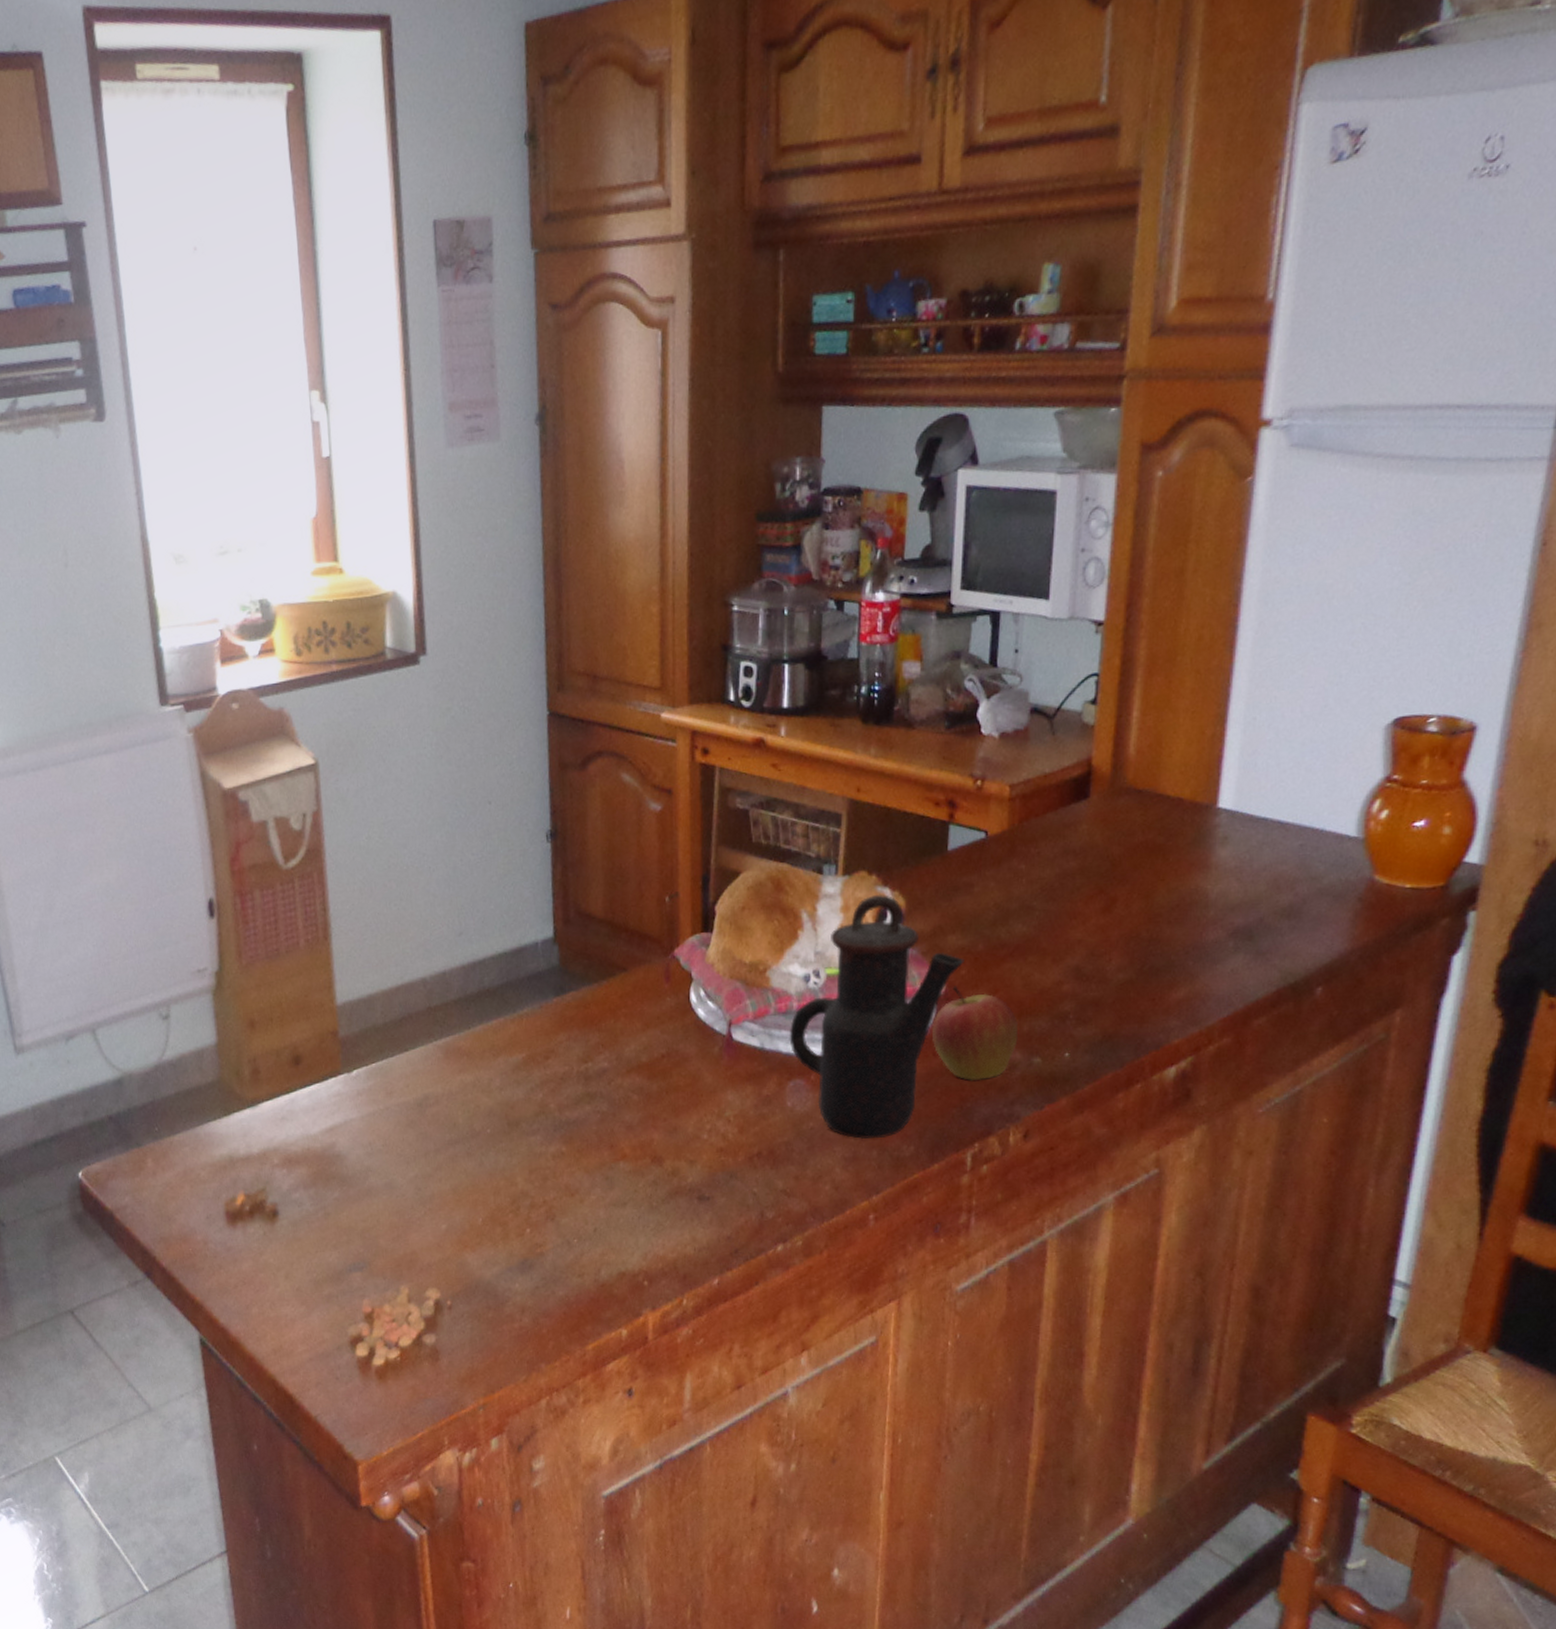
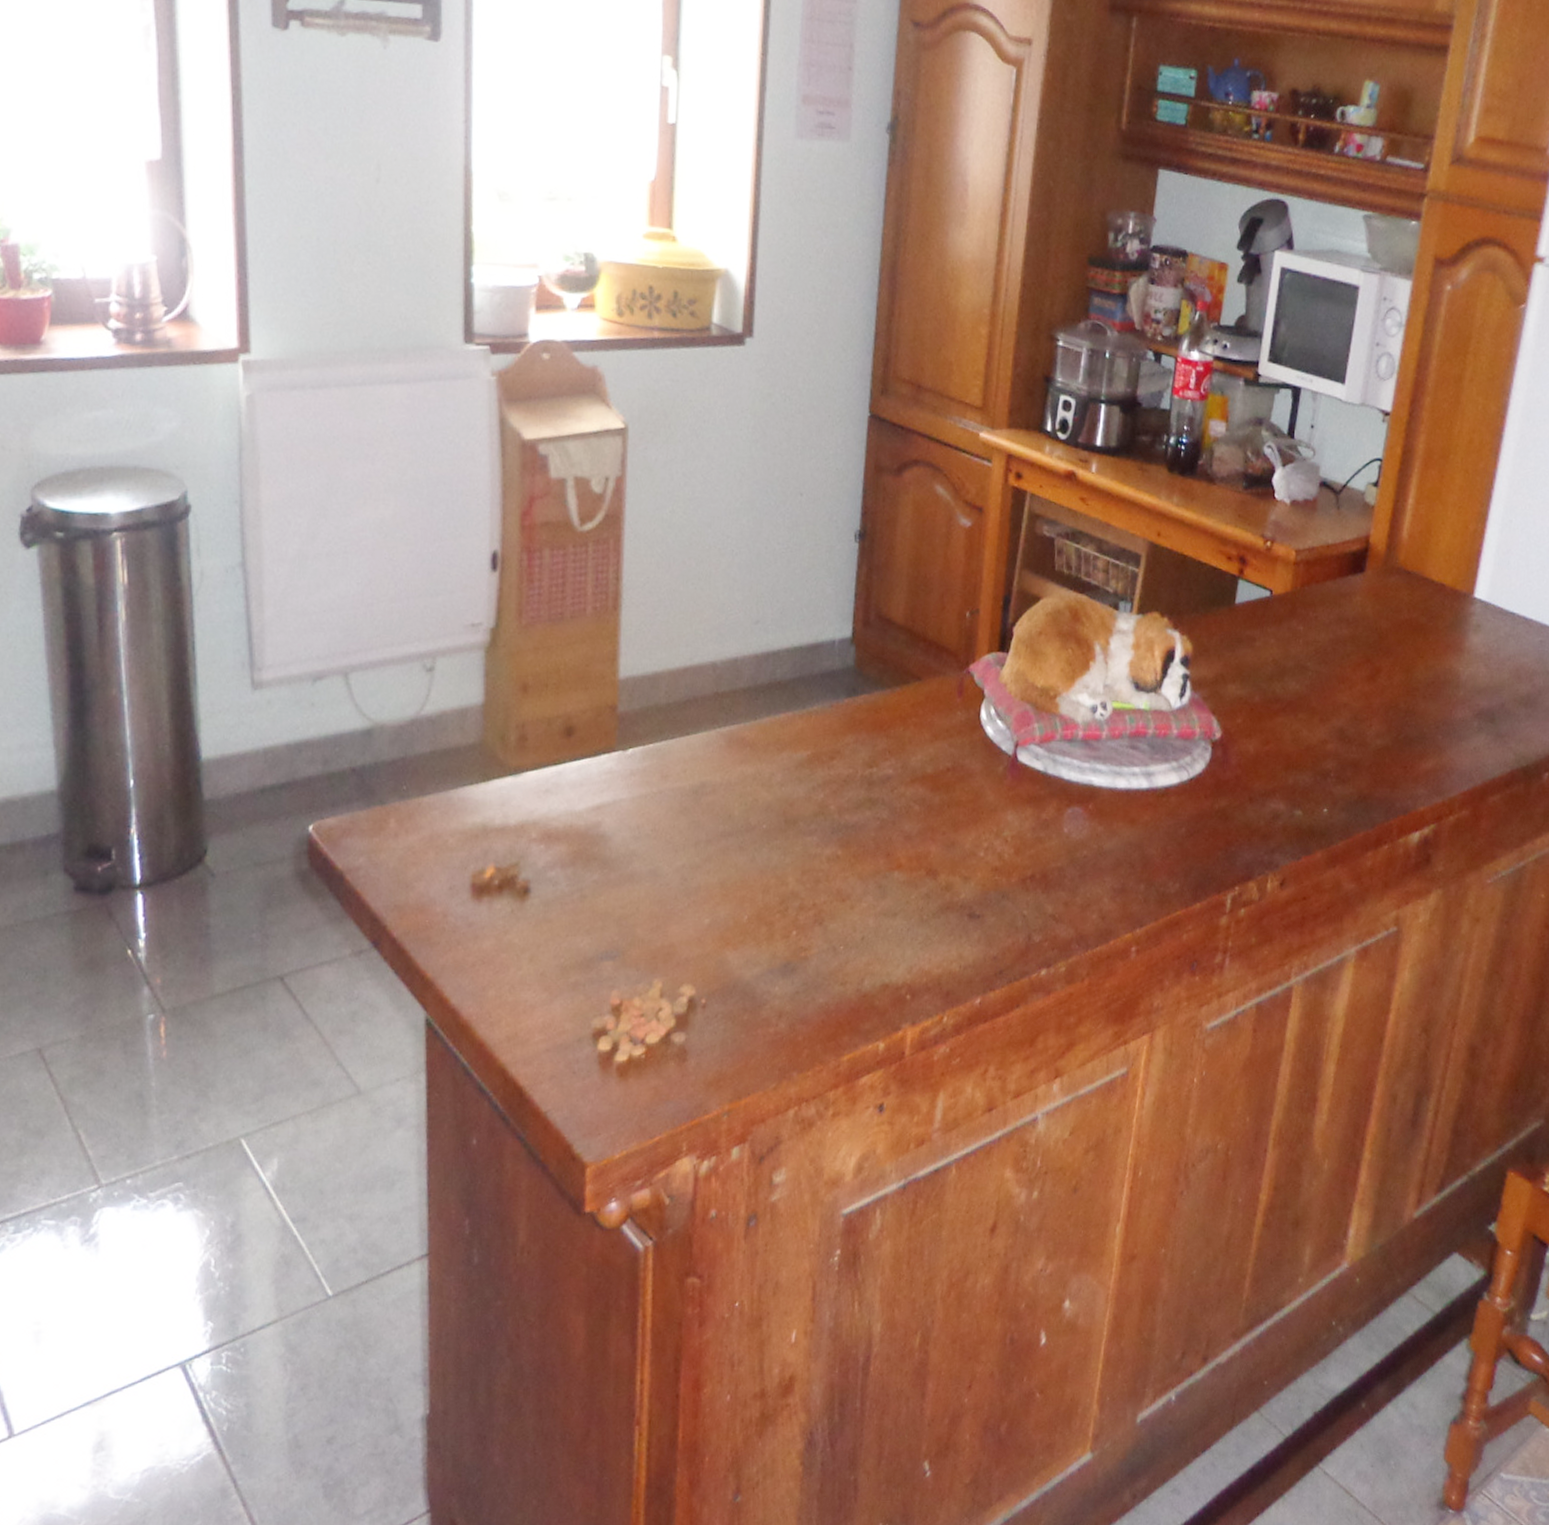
teapot: present [789,894,964,1139] -> none [1071,636,1241,872]
apple: present [931,986,1018,1082] -> none [1205,733,1284,827]

